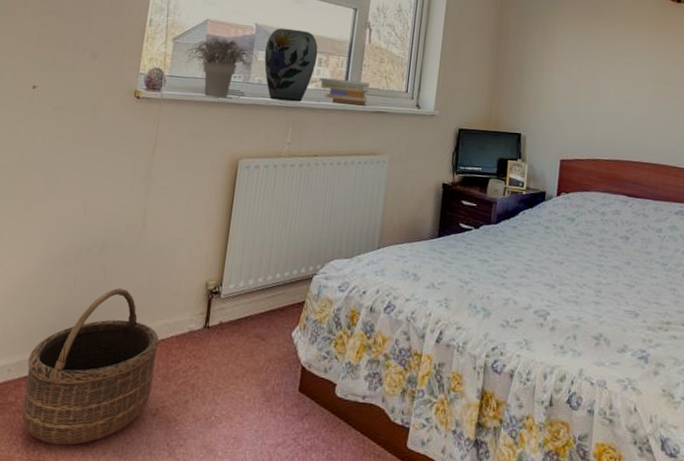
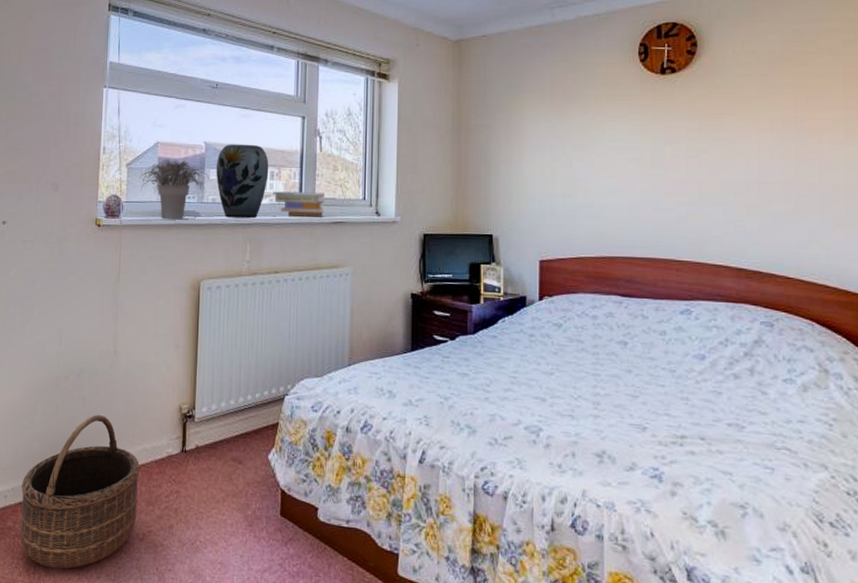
mug: present [486,178,512,203] -> none [460,285,488,311]

